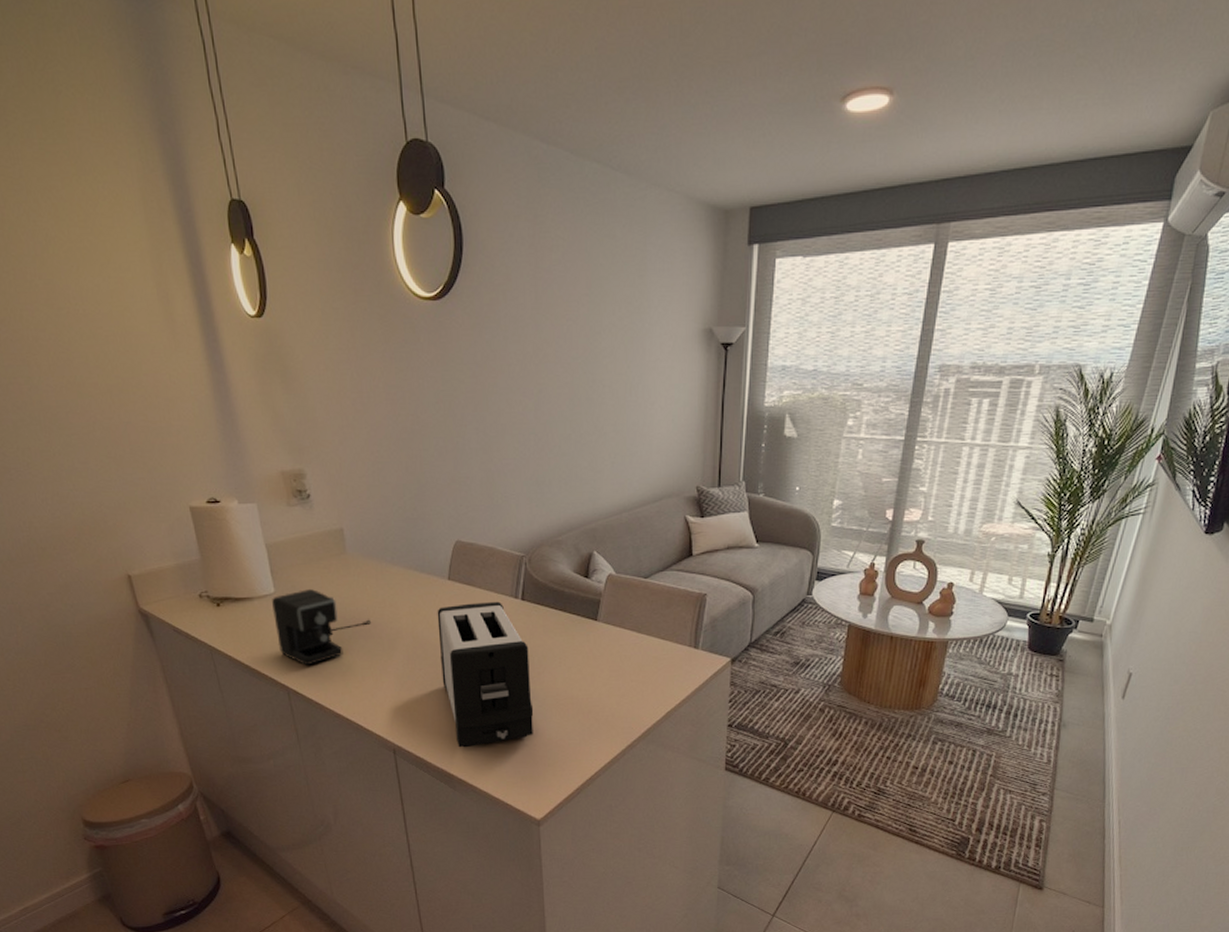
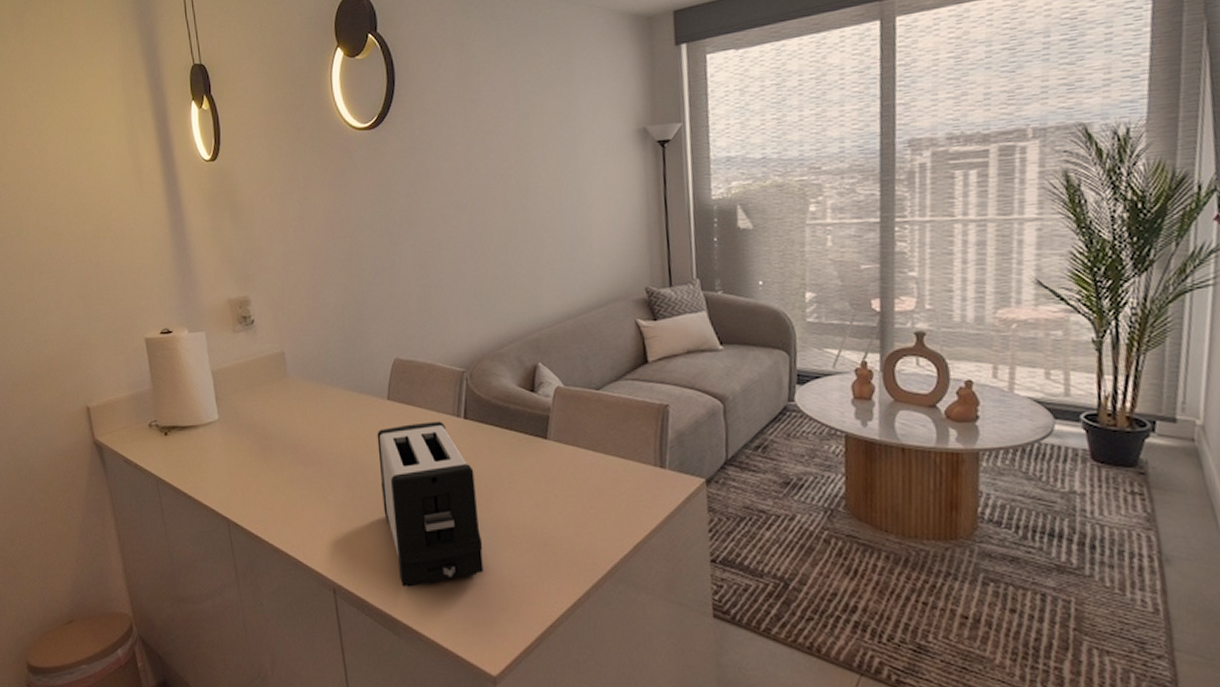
coffee maker: present [272,589,371,666] -> none [216,415,310,496]

